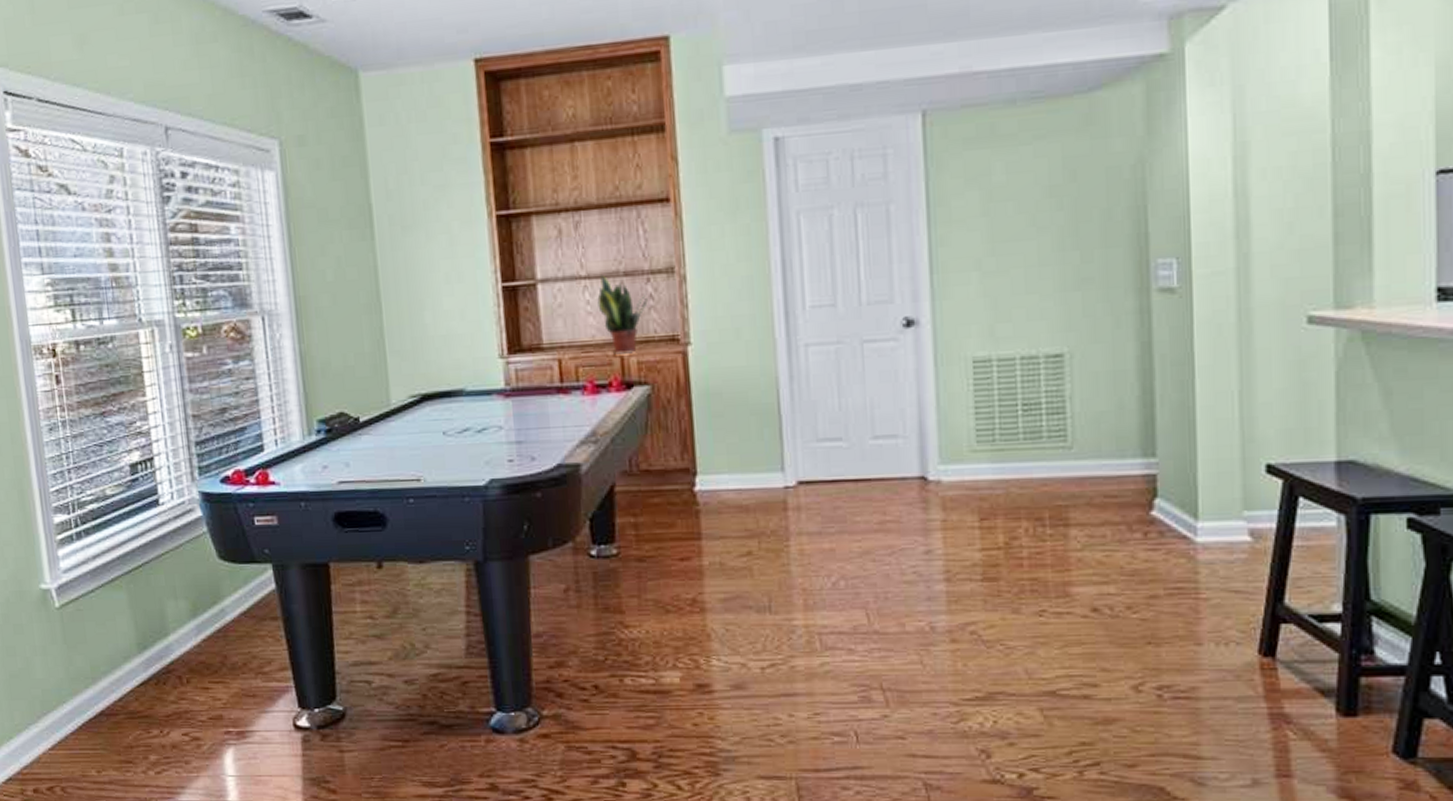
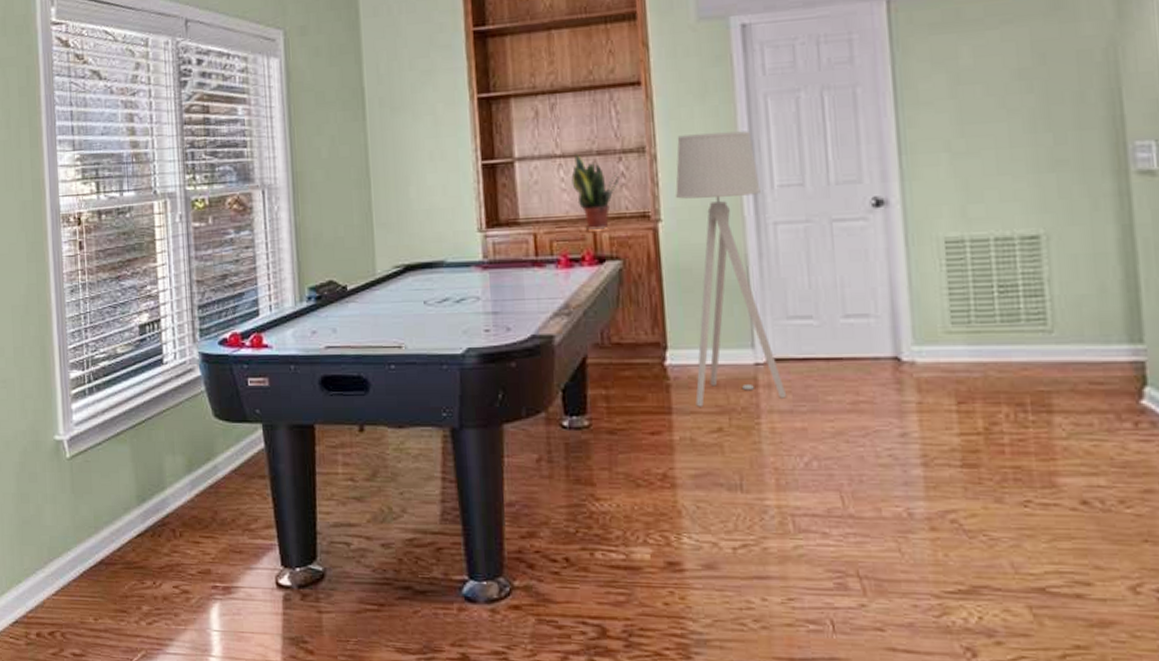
floor lamp: none [706,250,816,532] -> present [676,131,787,407]

